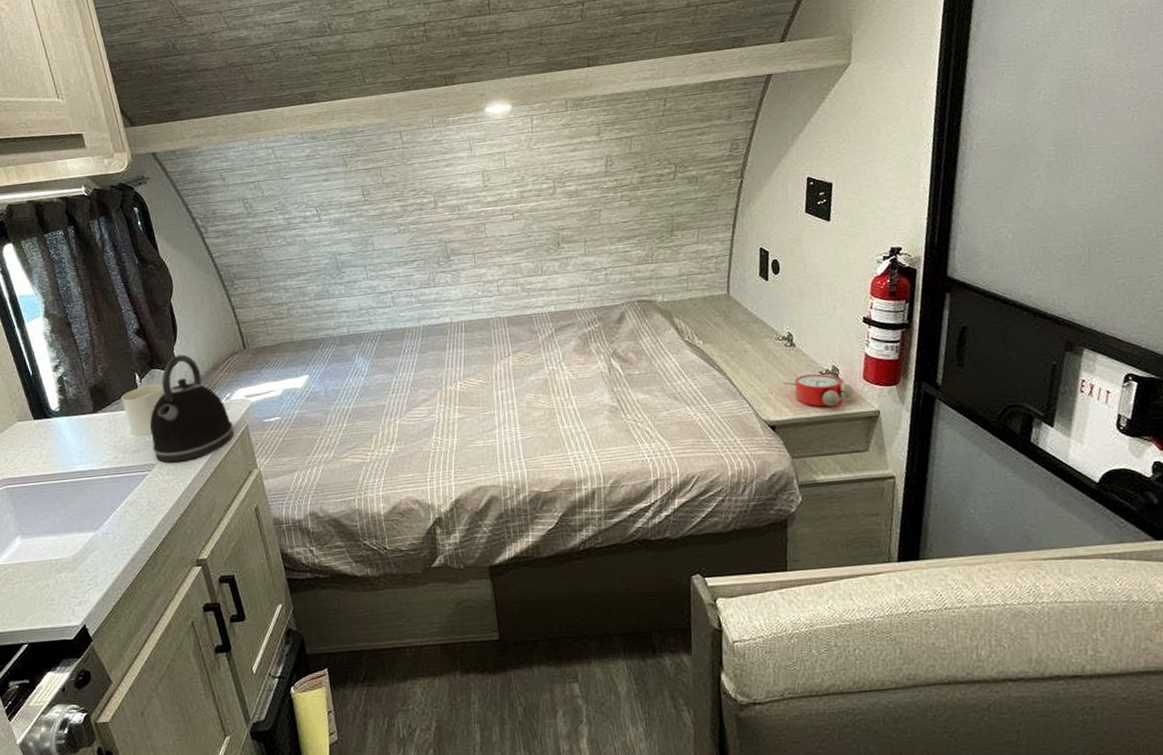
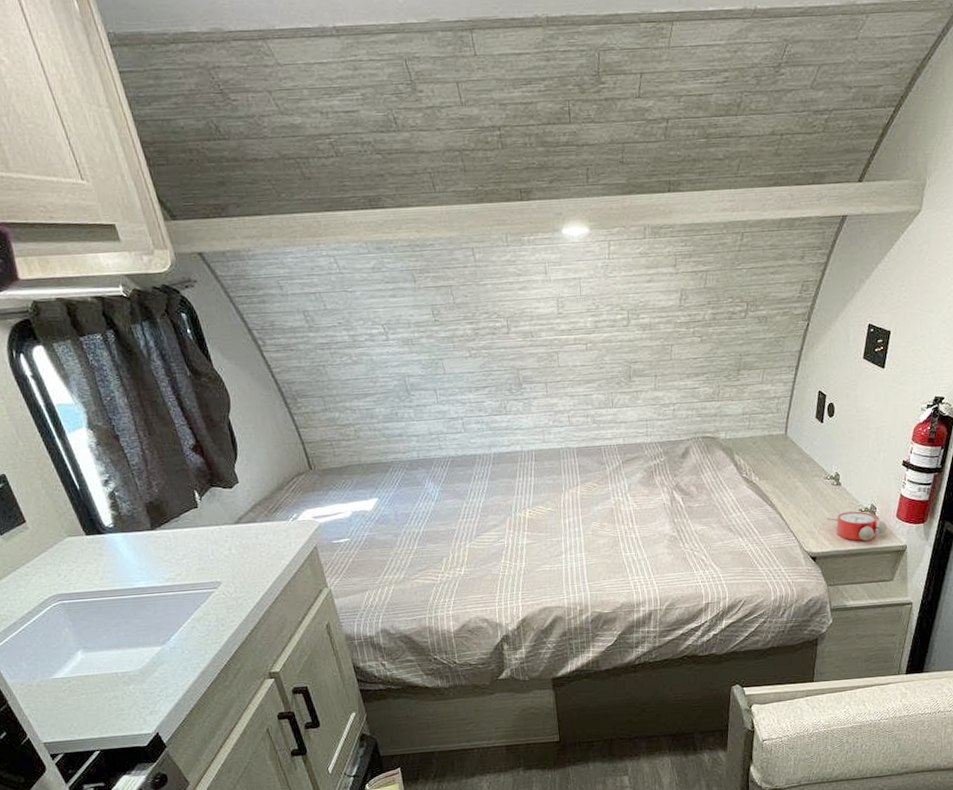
mug: present [121,384,165,437] -> none [180,502,228,555]
kettle: present [150,354,235,463] -> none [213,473,303,581]

